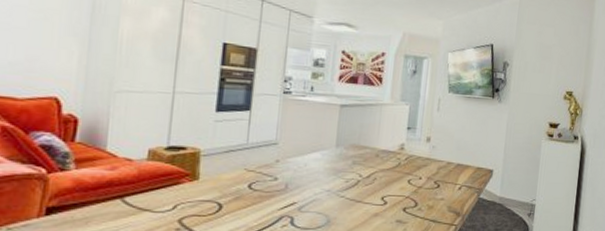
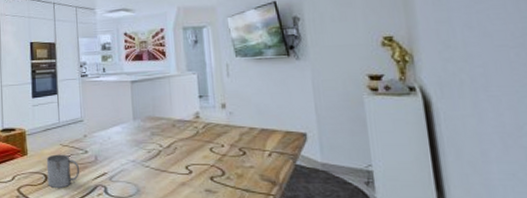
mug: none [221,180,265,219] -> present [46,154,80,188]

